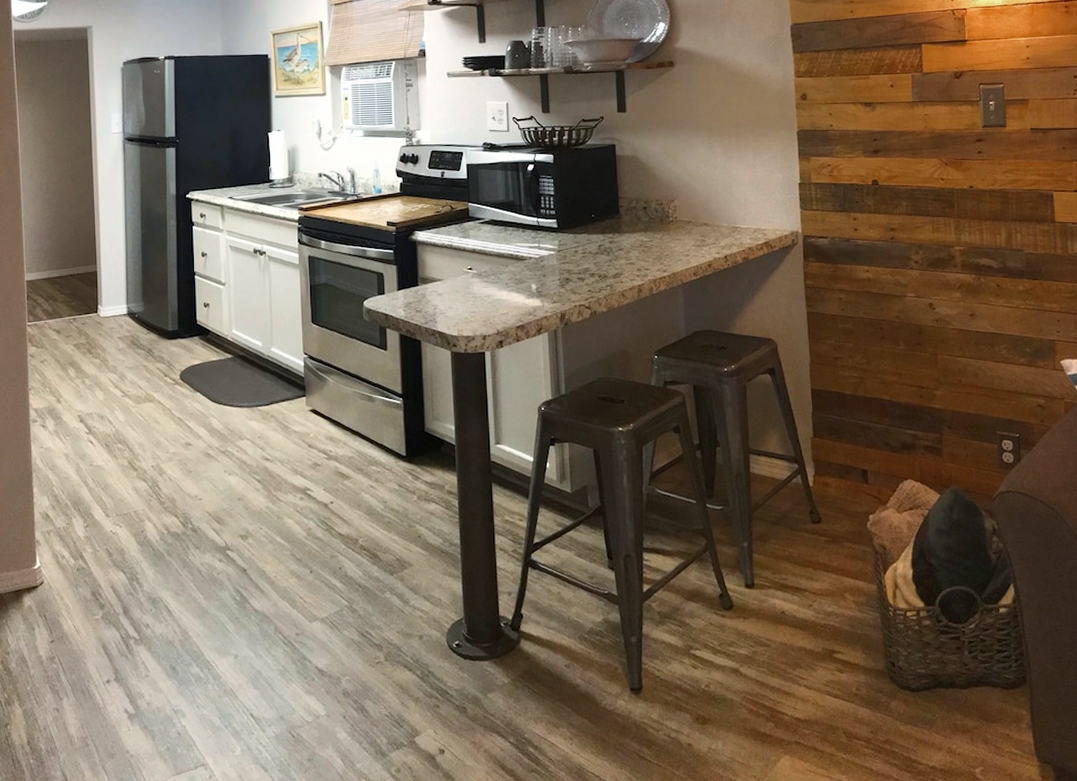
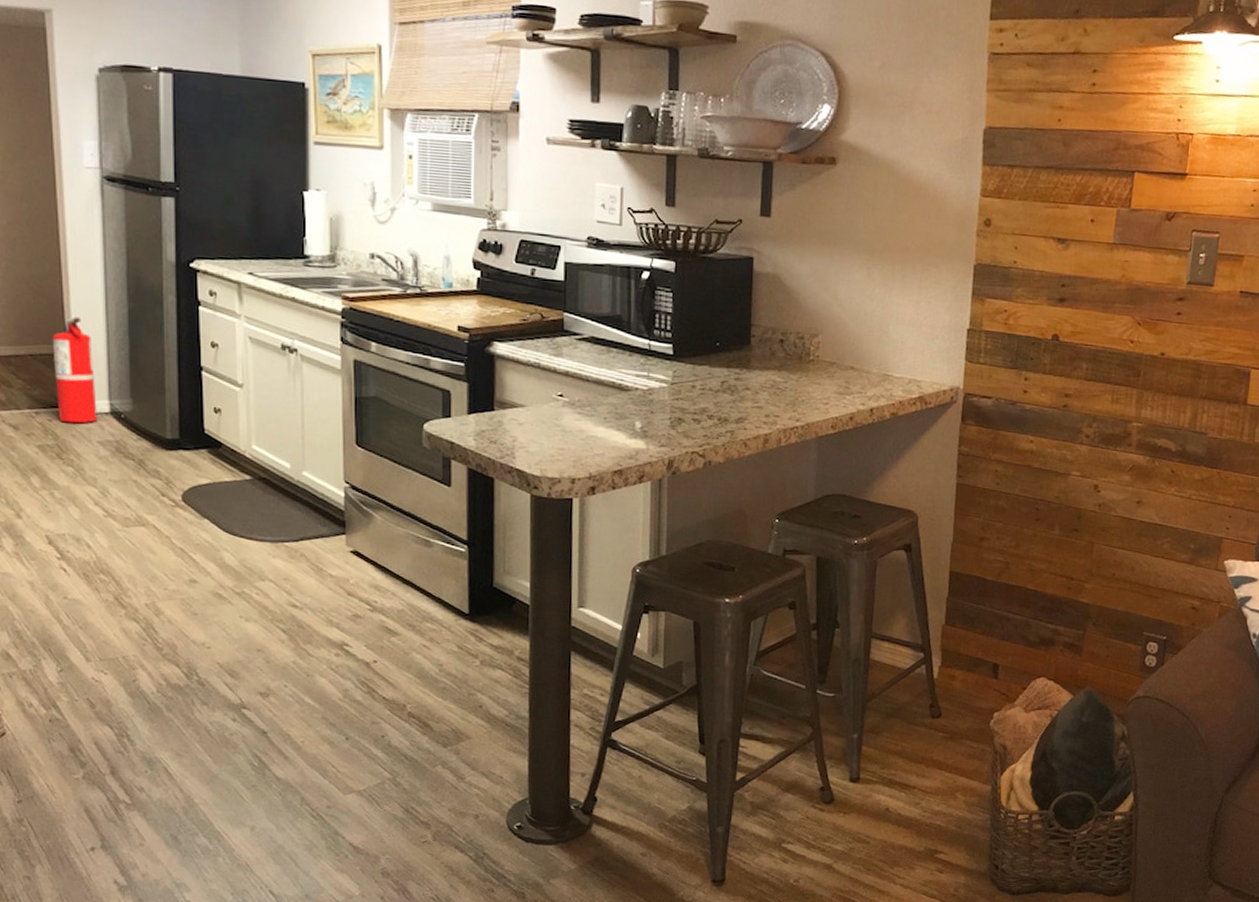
fire extinguisher: none [86,243,118,325] -> present [52,316,98,424]

